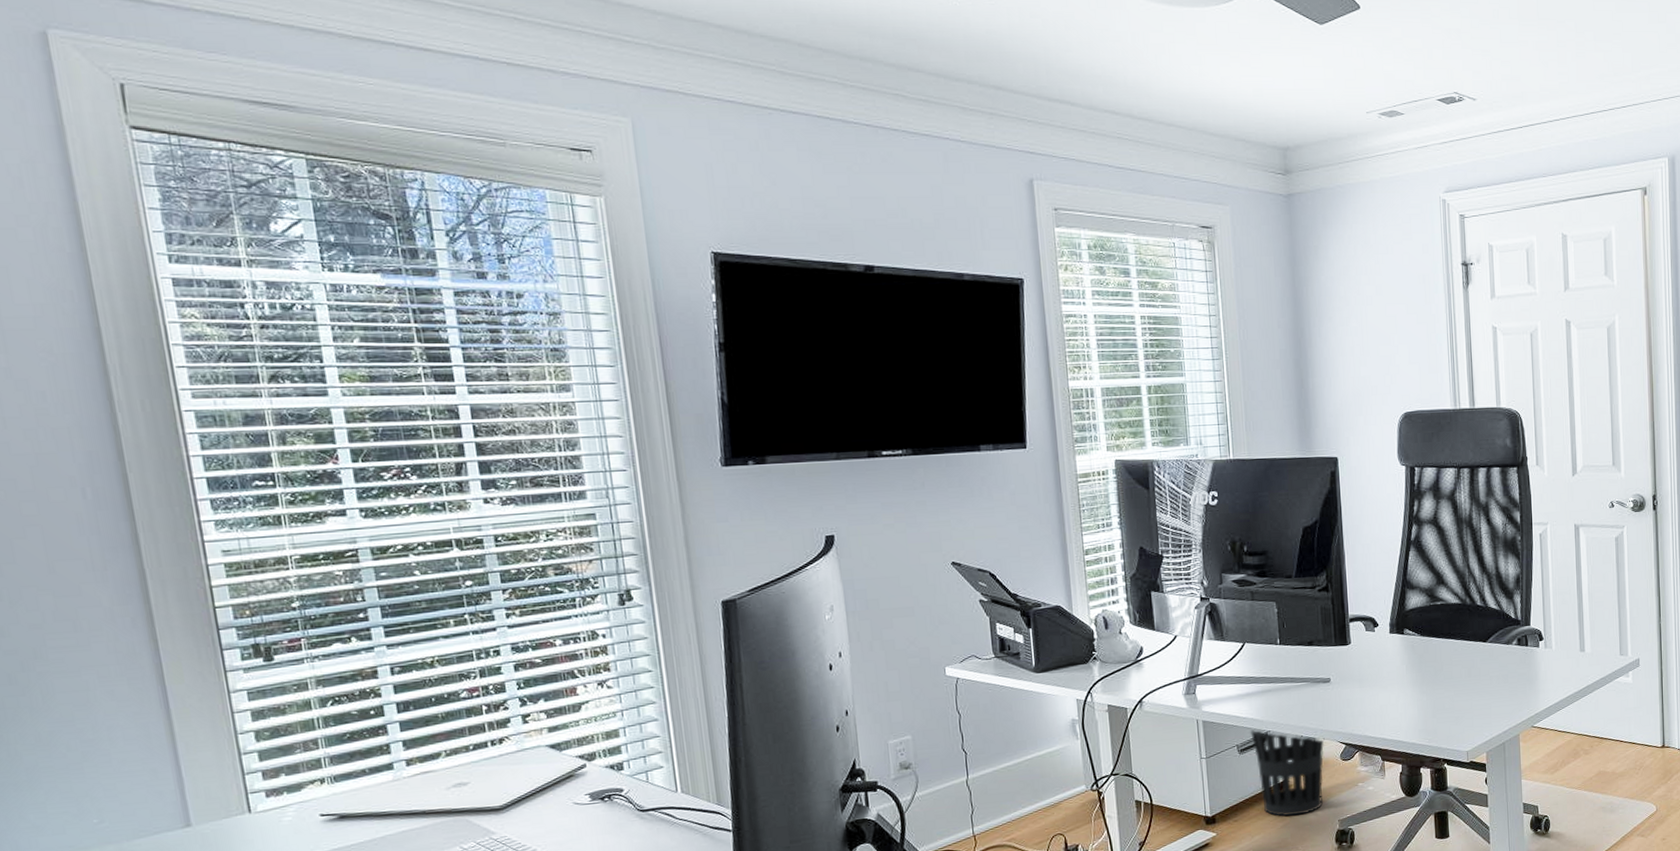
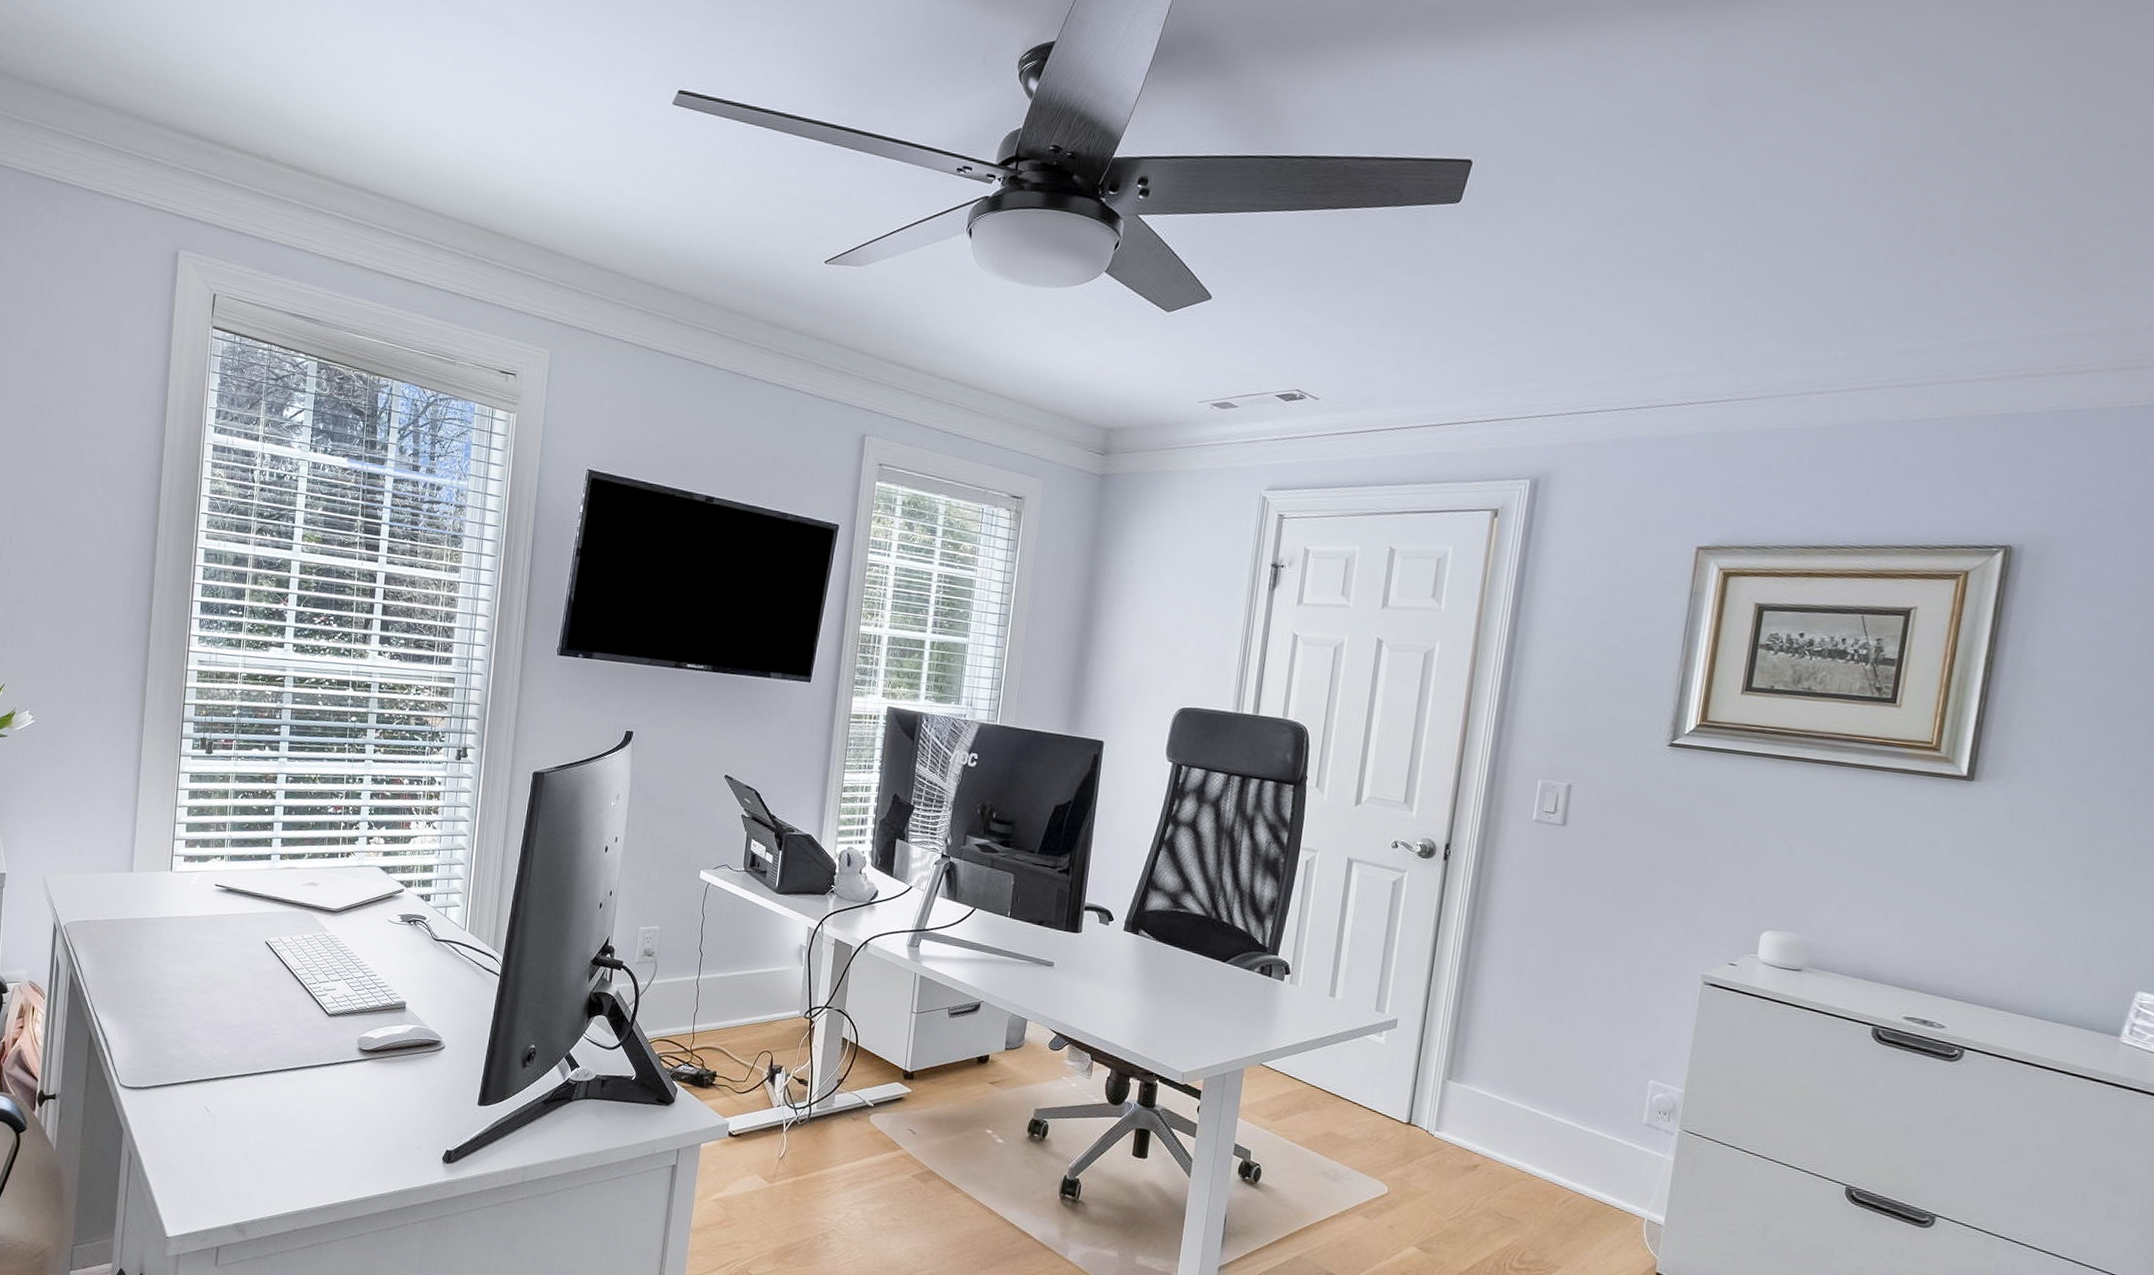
wastebasket: present [1250,729,1325,817] -> none [963,996,1037,1095]

